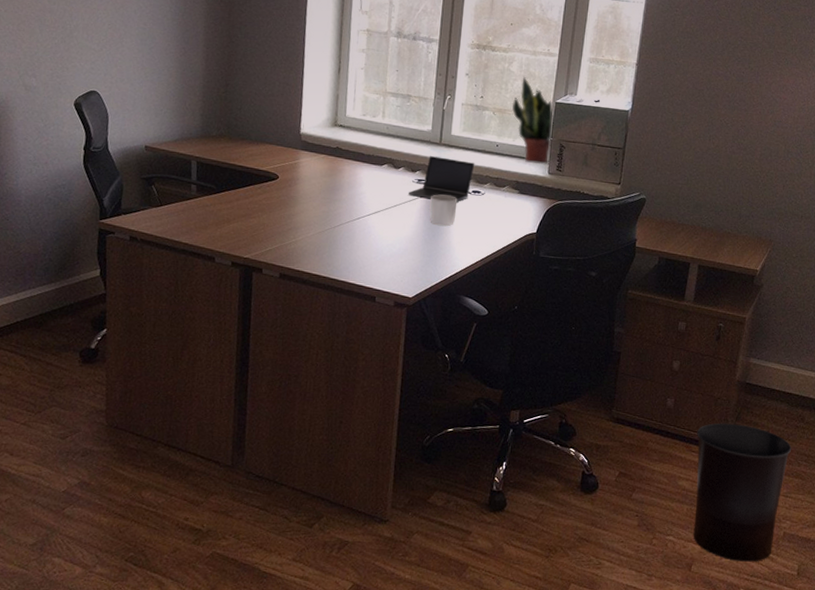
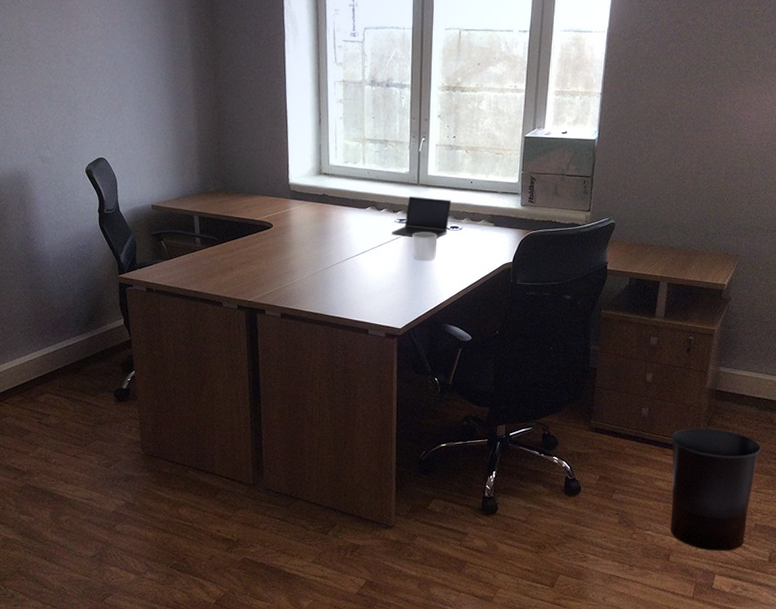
potted plant: present [512,76,555,164] -> none [483,113,524,197]

